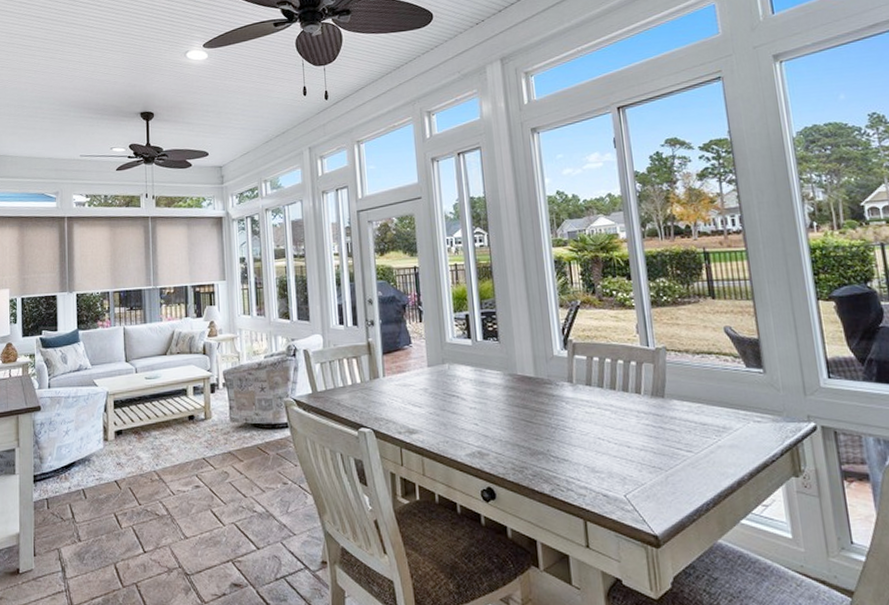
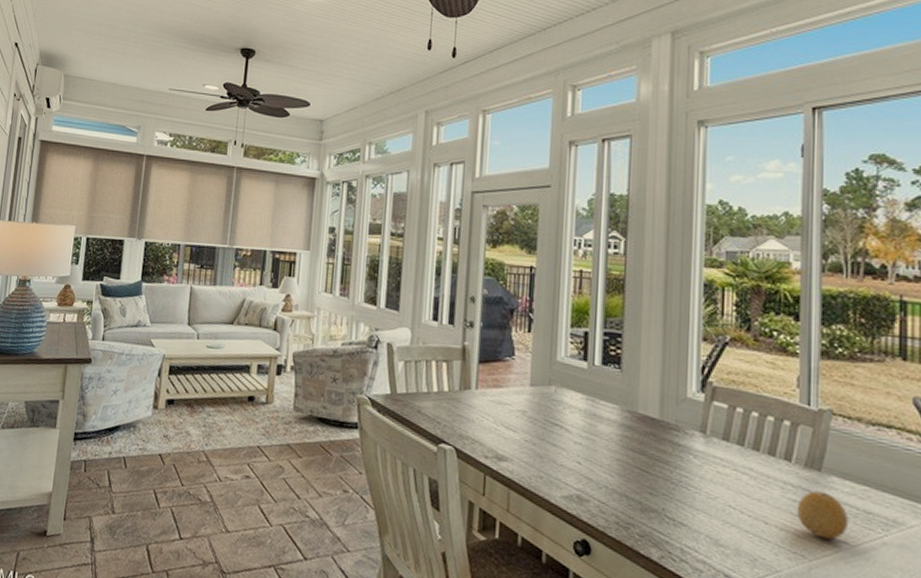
fruit: none [650,414,691,451] -> present [796,491,849,540]

